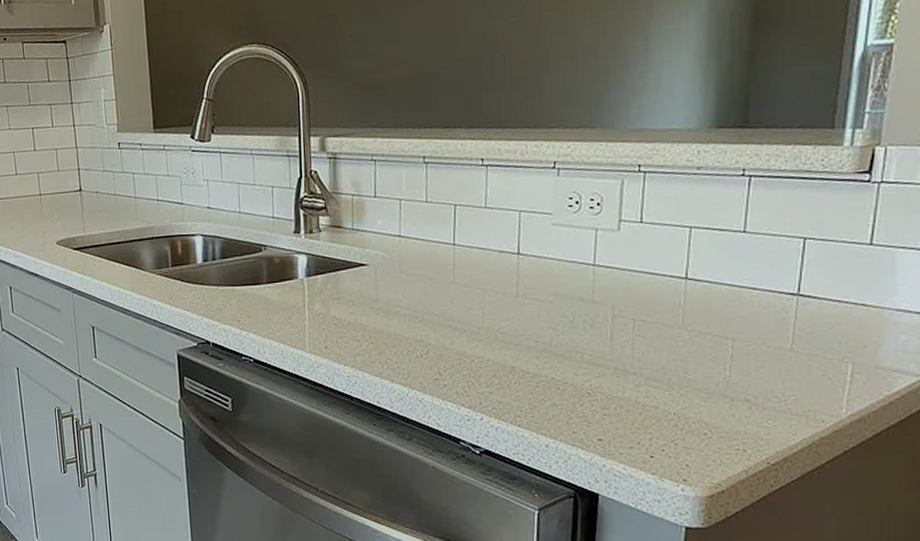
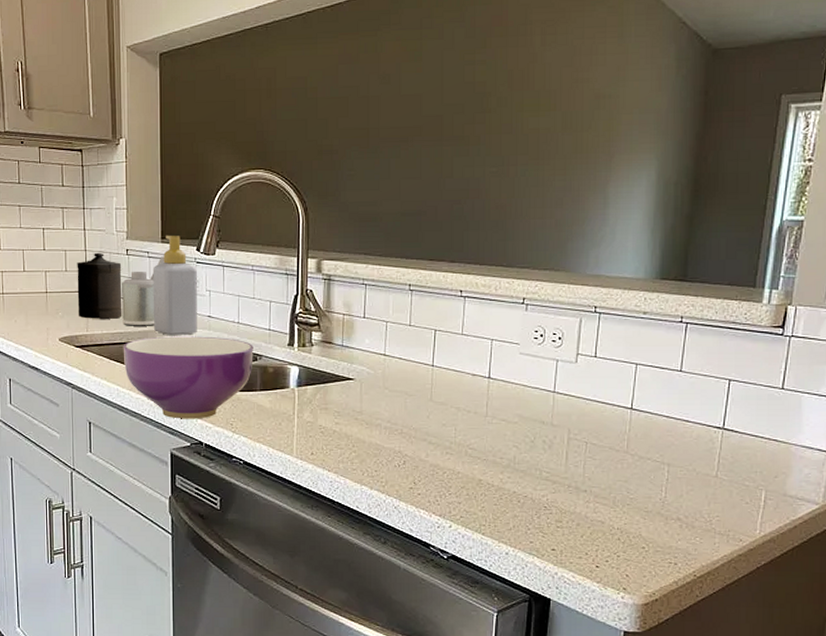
canister: none [69,148,119,220] -> present [77,252,122,319]
soap dispenser: none [116,147,158,224] -> present [122,256,165,326]
bowl: none [121,229,258,319] -> present [123,336,253,419]
soap bottle: none [146,123,197,231] -> present [152,235,197,335]

